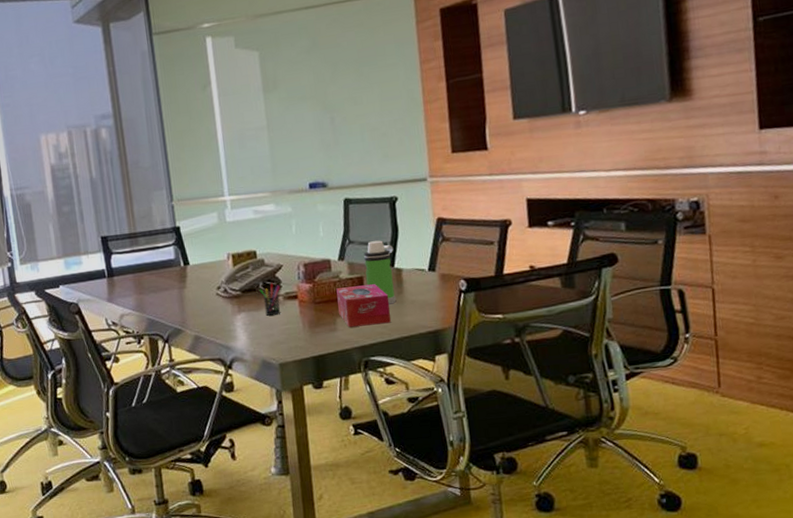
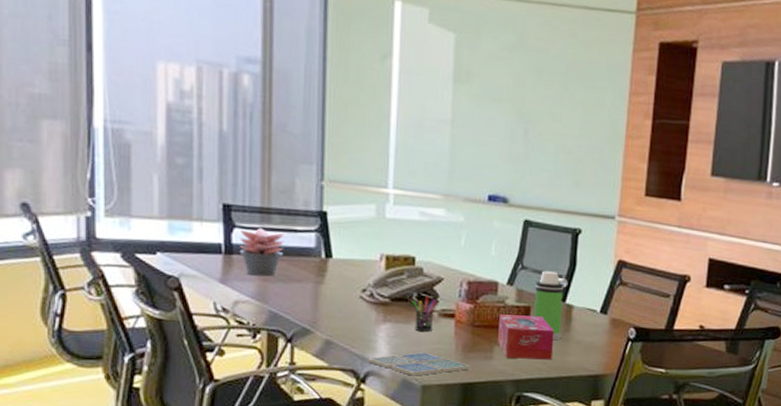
succulent plant: none [116,251,152,292] -> present [239,228,285,277]
drink coaster: none [231,334,318,357] -> present [368,352,470,376]

